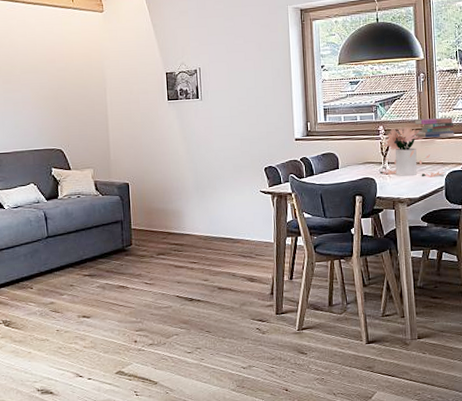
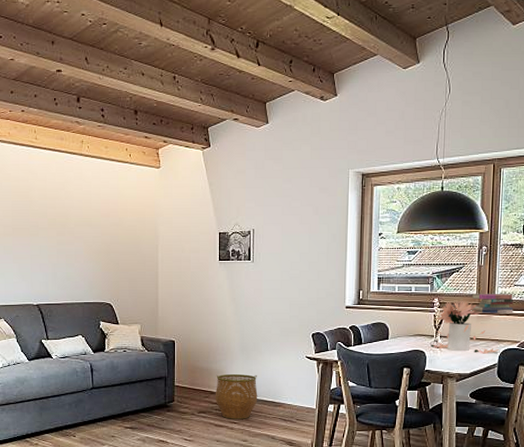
basket: none [172,212,216,259] -> present [215,374,258,419]

